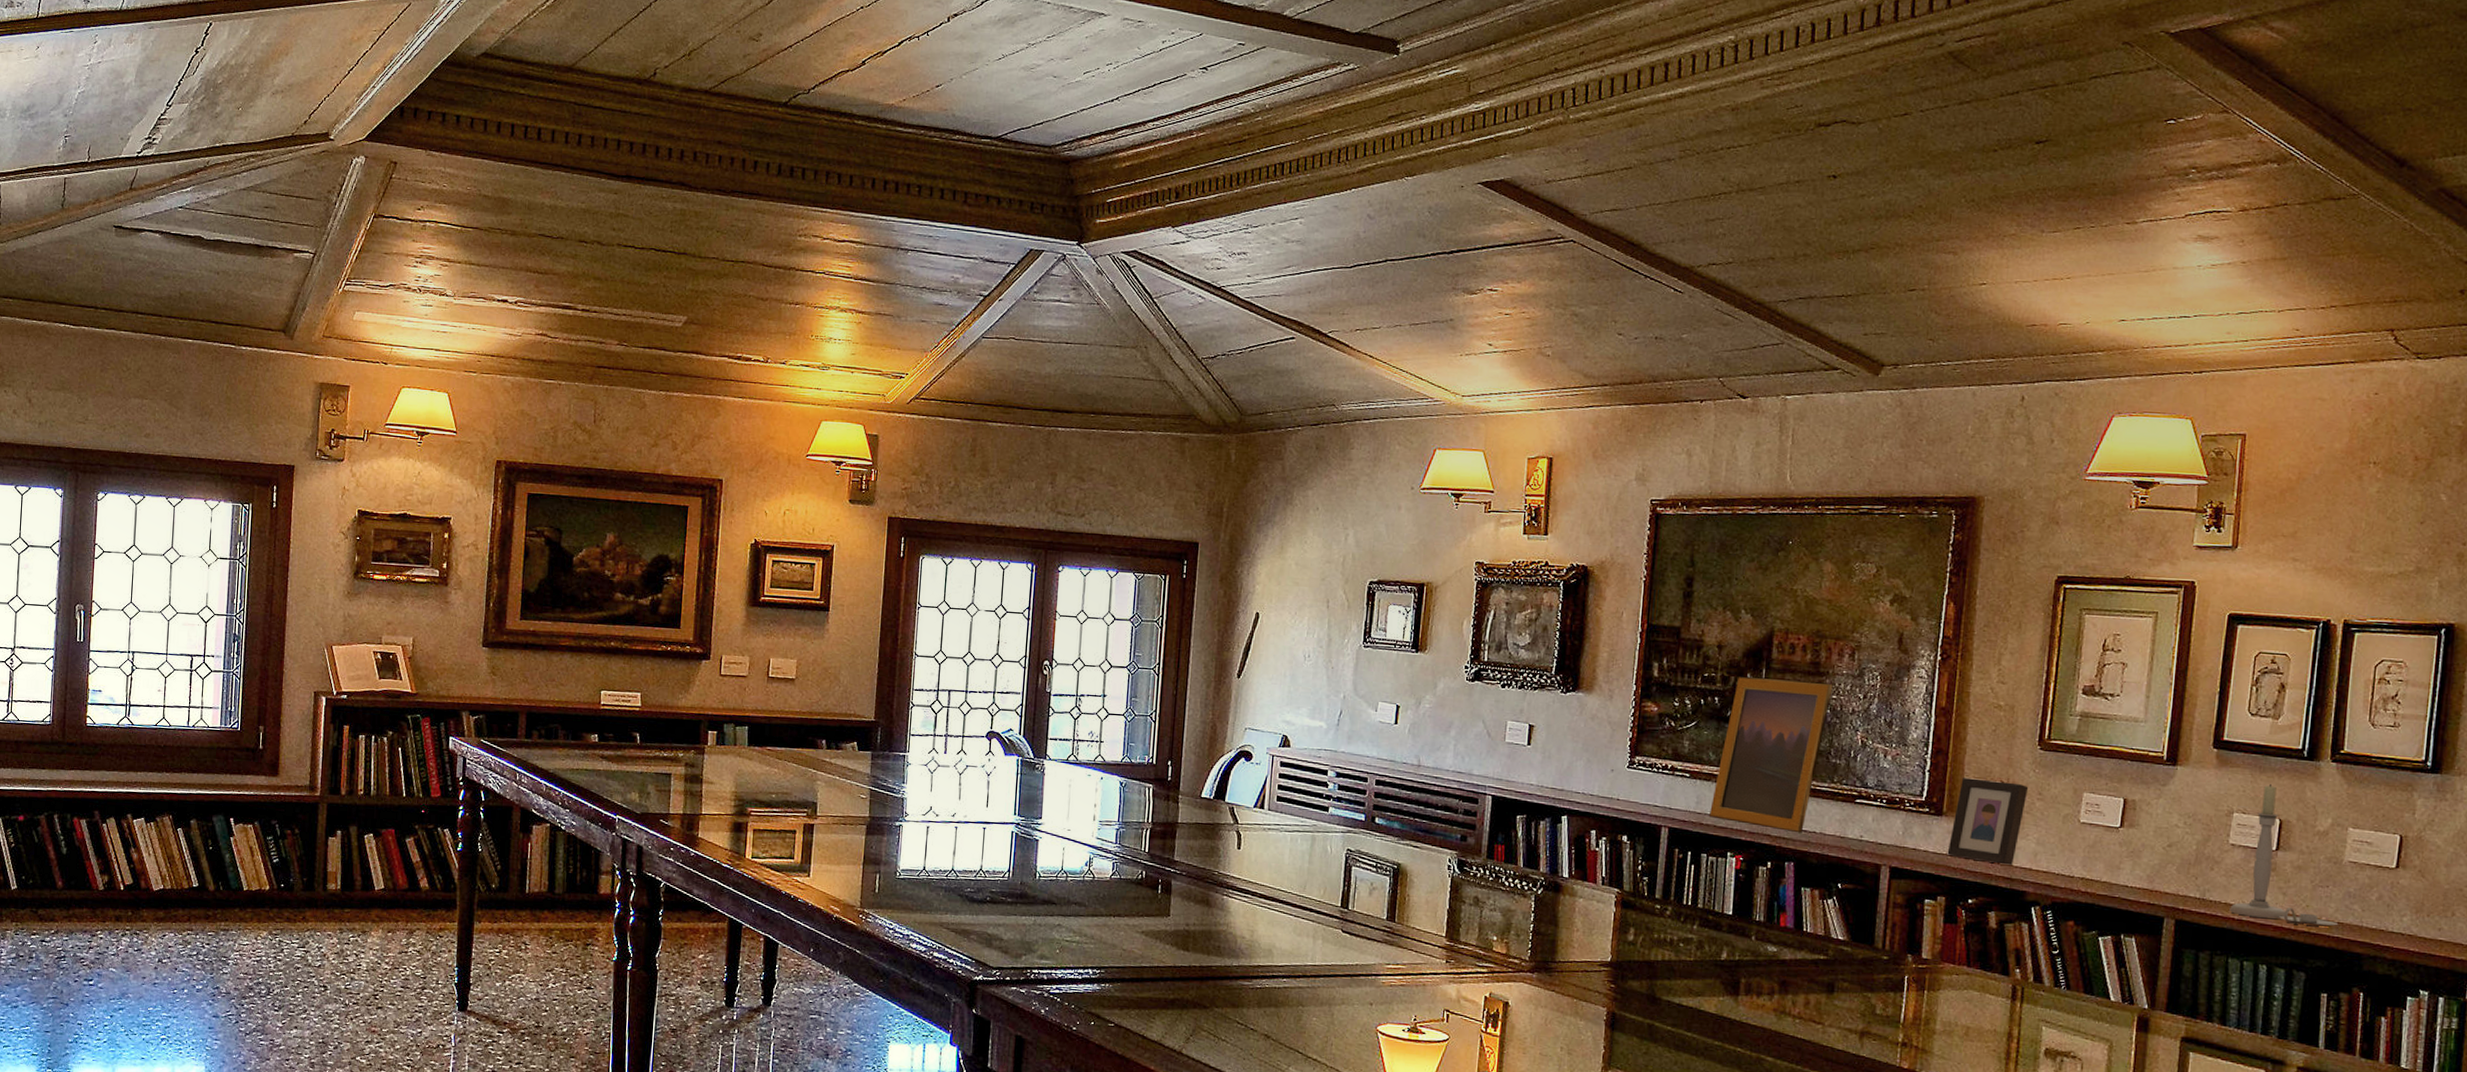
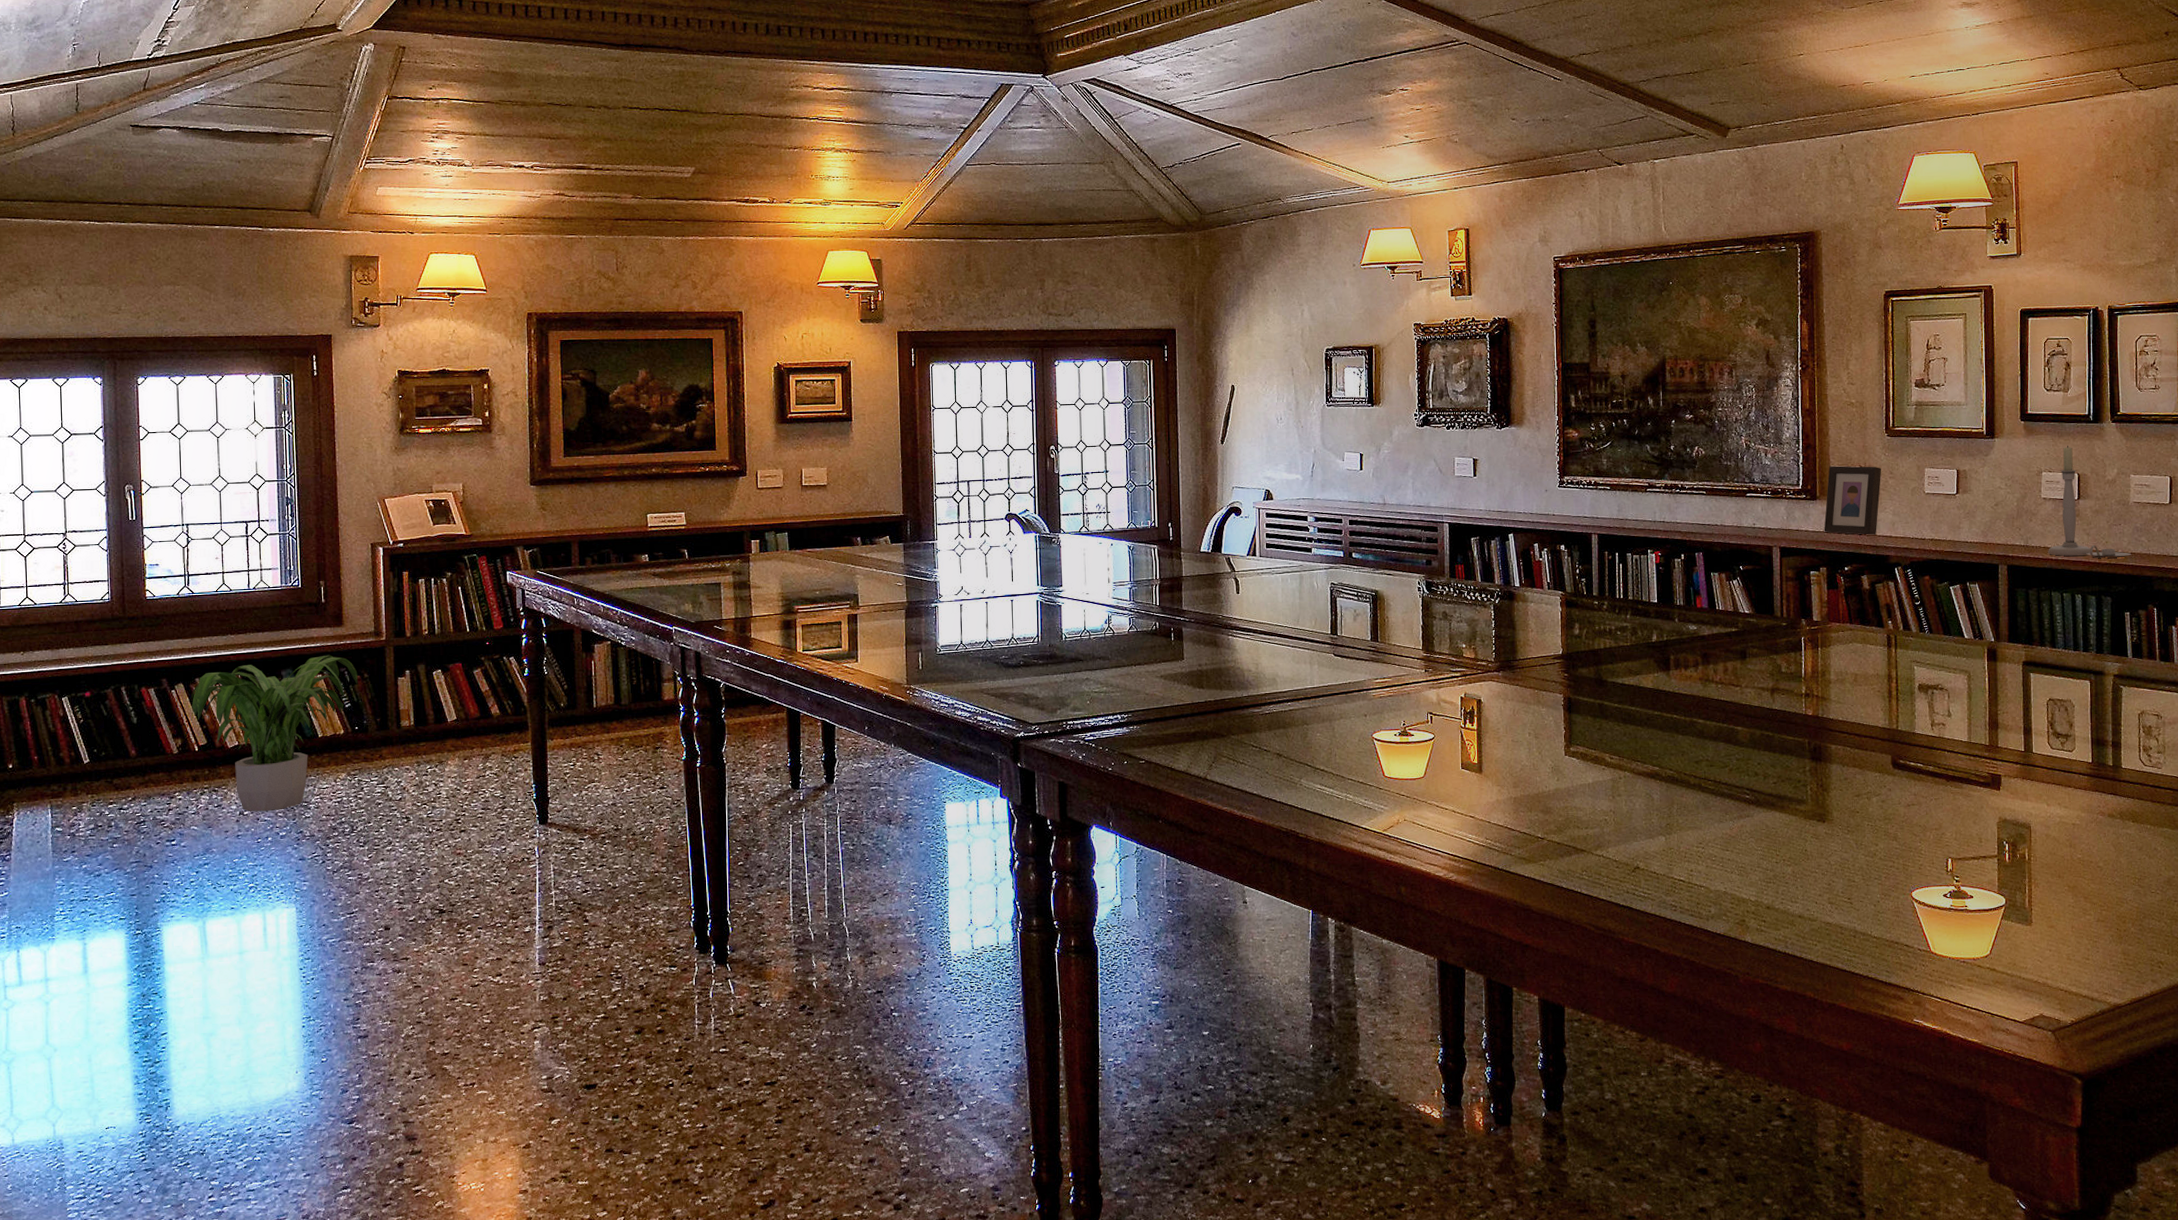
potted plant: none [119,804,289,962] -> present [189,655,358,811]
picture frame: present [1709,677,1833,833] -> none [1630,398,1718,527]

